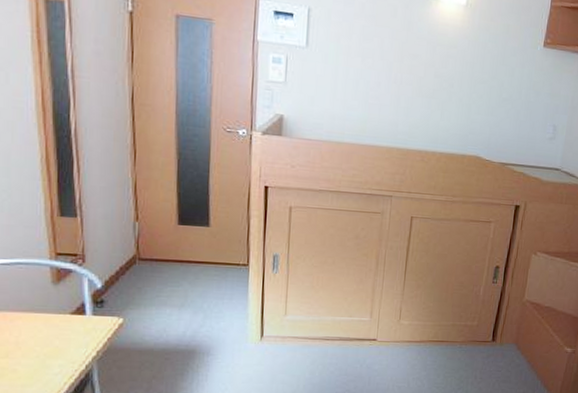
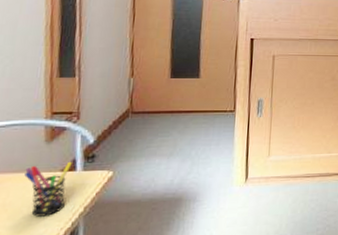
pen holder: none [34,304,81,357] -> present [24,161,72,217]

